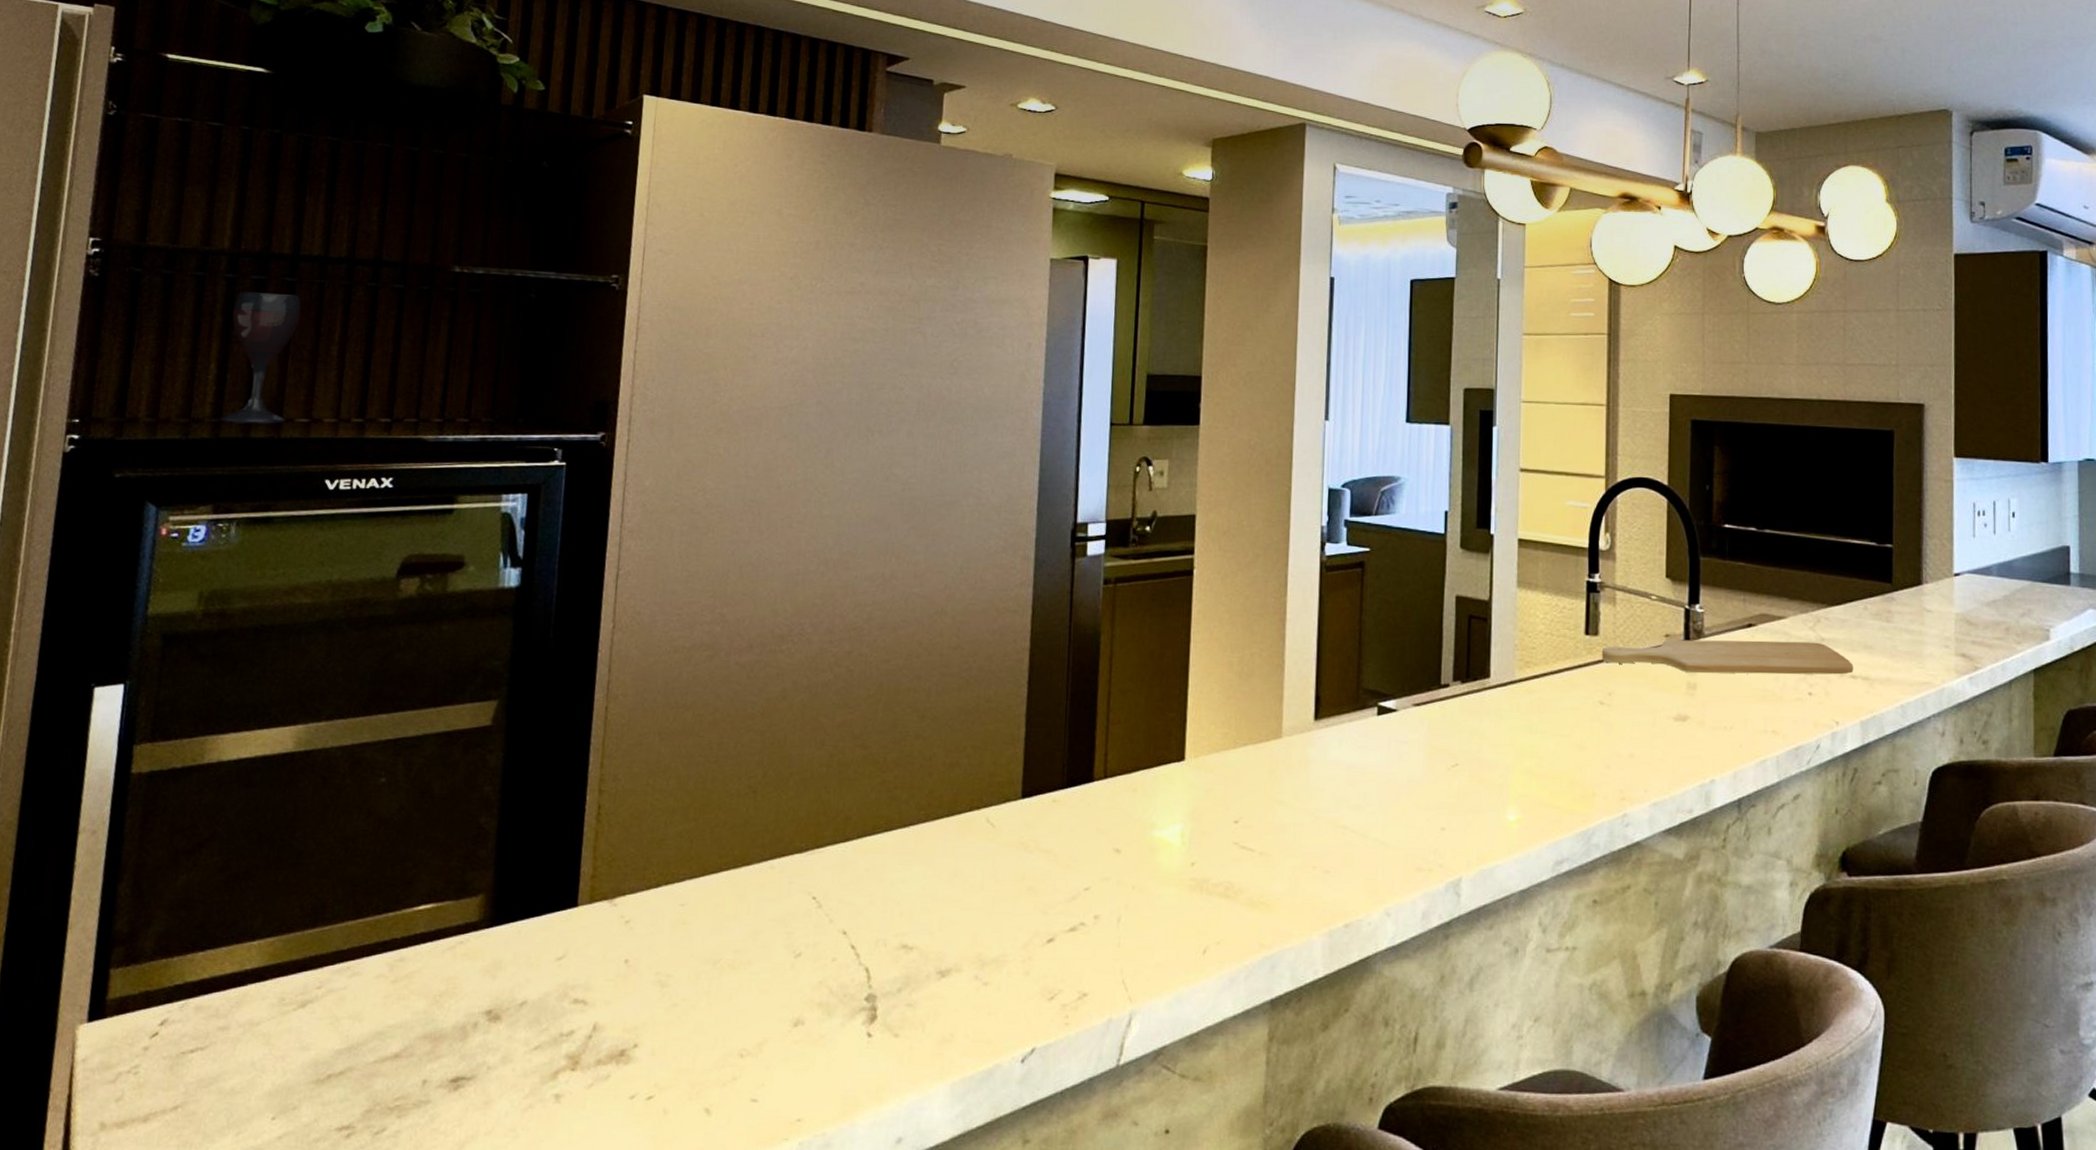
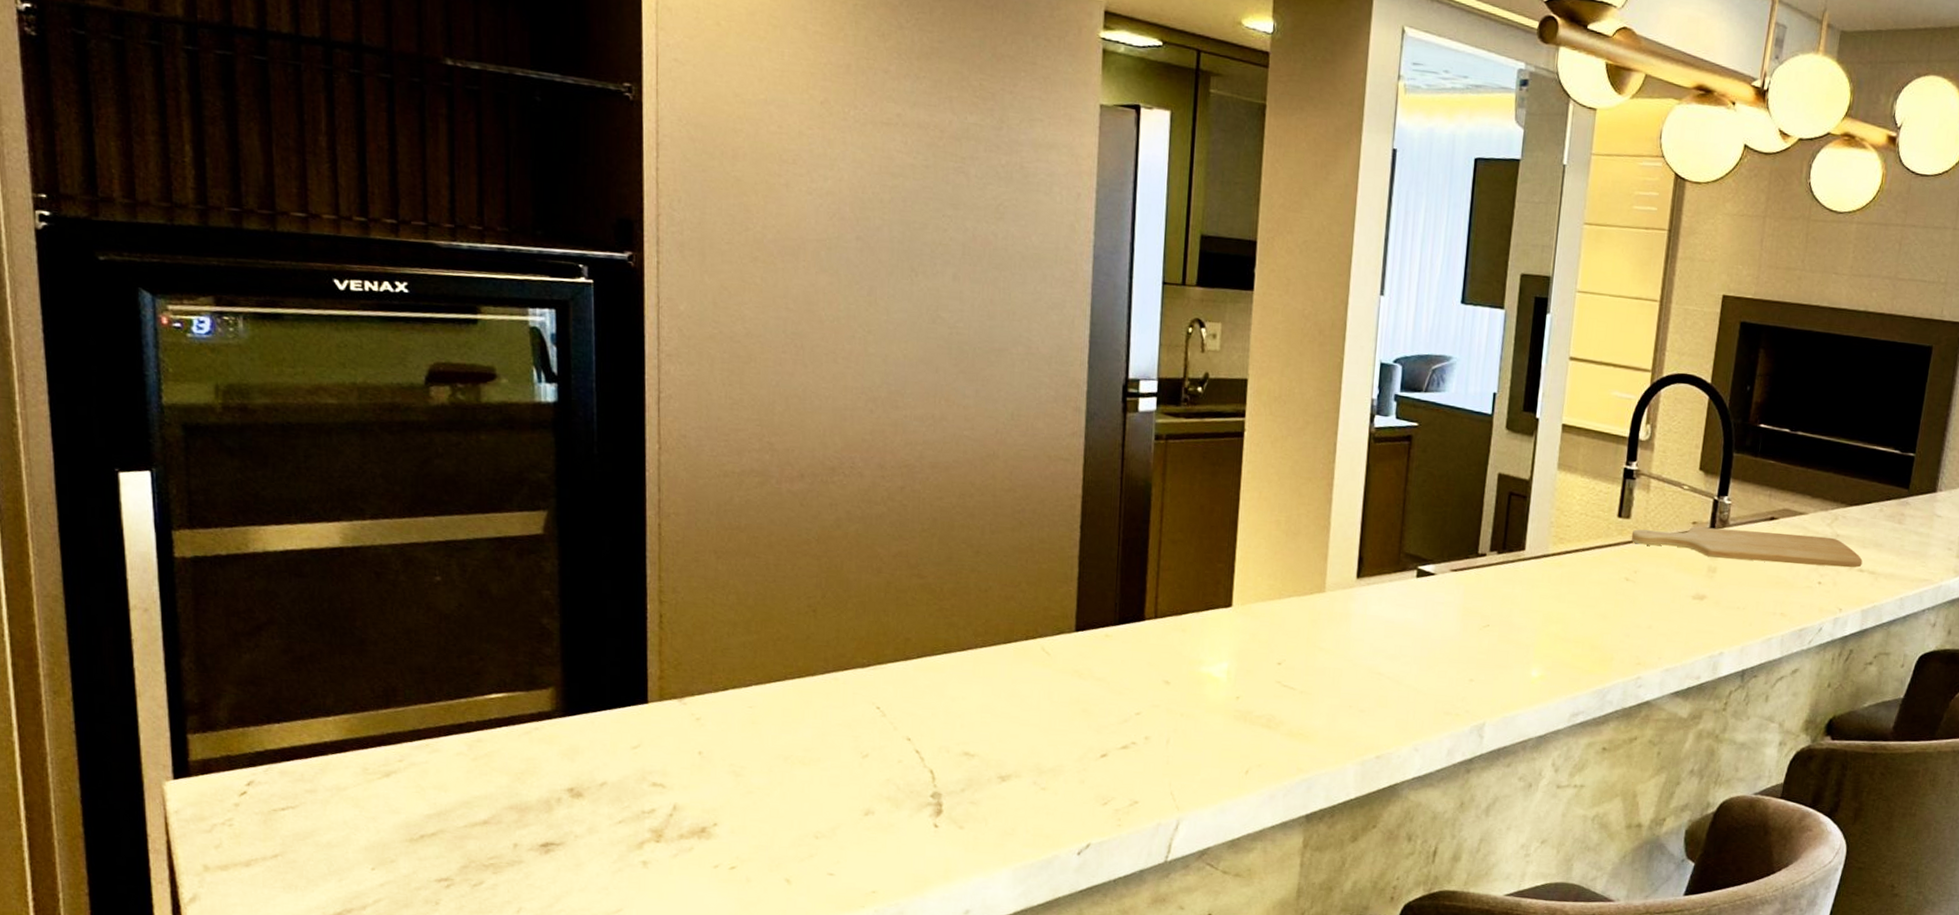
cup: present [219,291,302,424] -> none [200,66,280,216]

